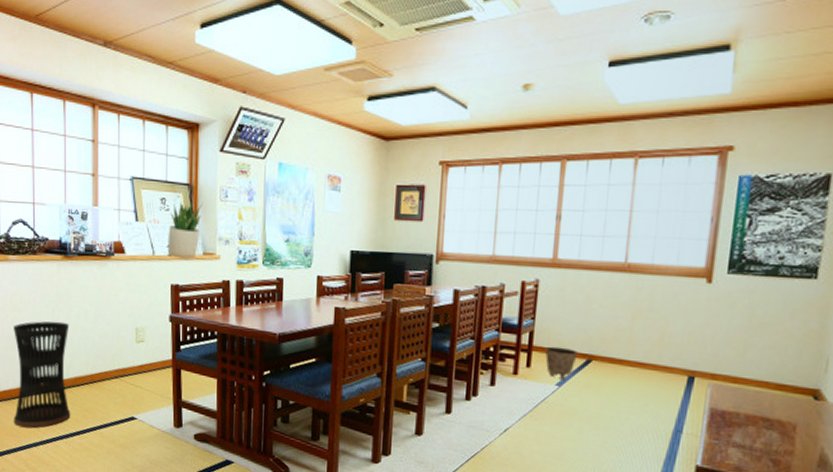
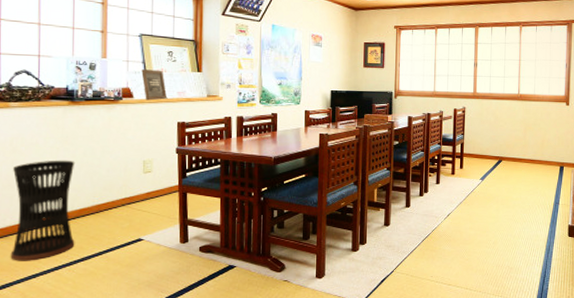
picture frame: none [133,220,159,258] -> present [141,69,167,101]
planter: present [167,201,202,259] -> none [174,54,206,101]
ceramic pot: present [544,346,578,380] -> none [471,153,493,176]

